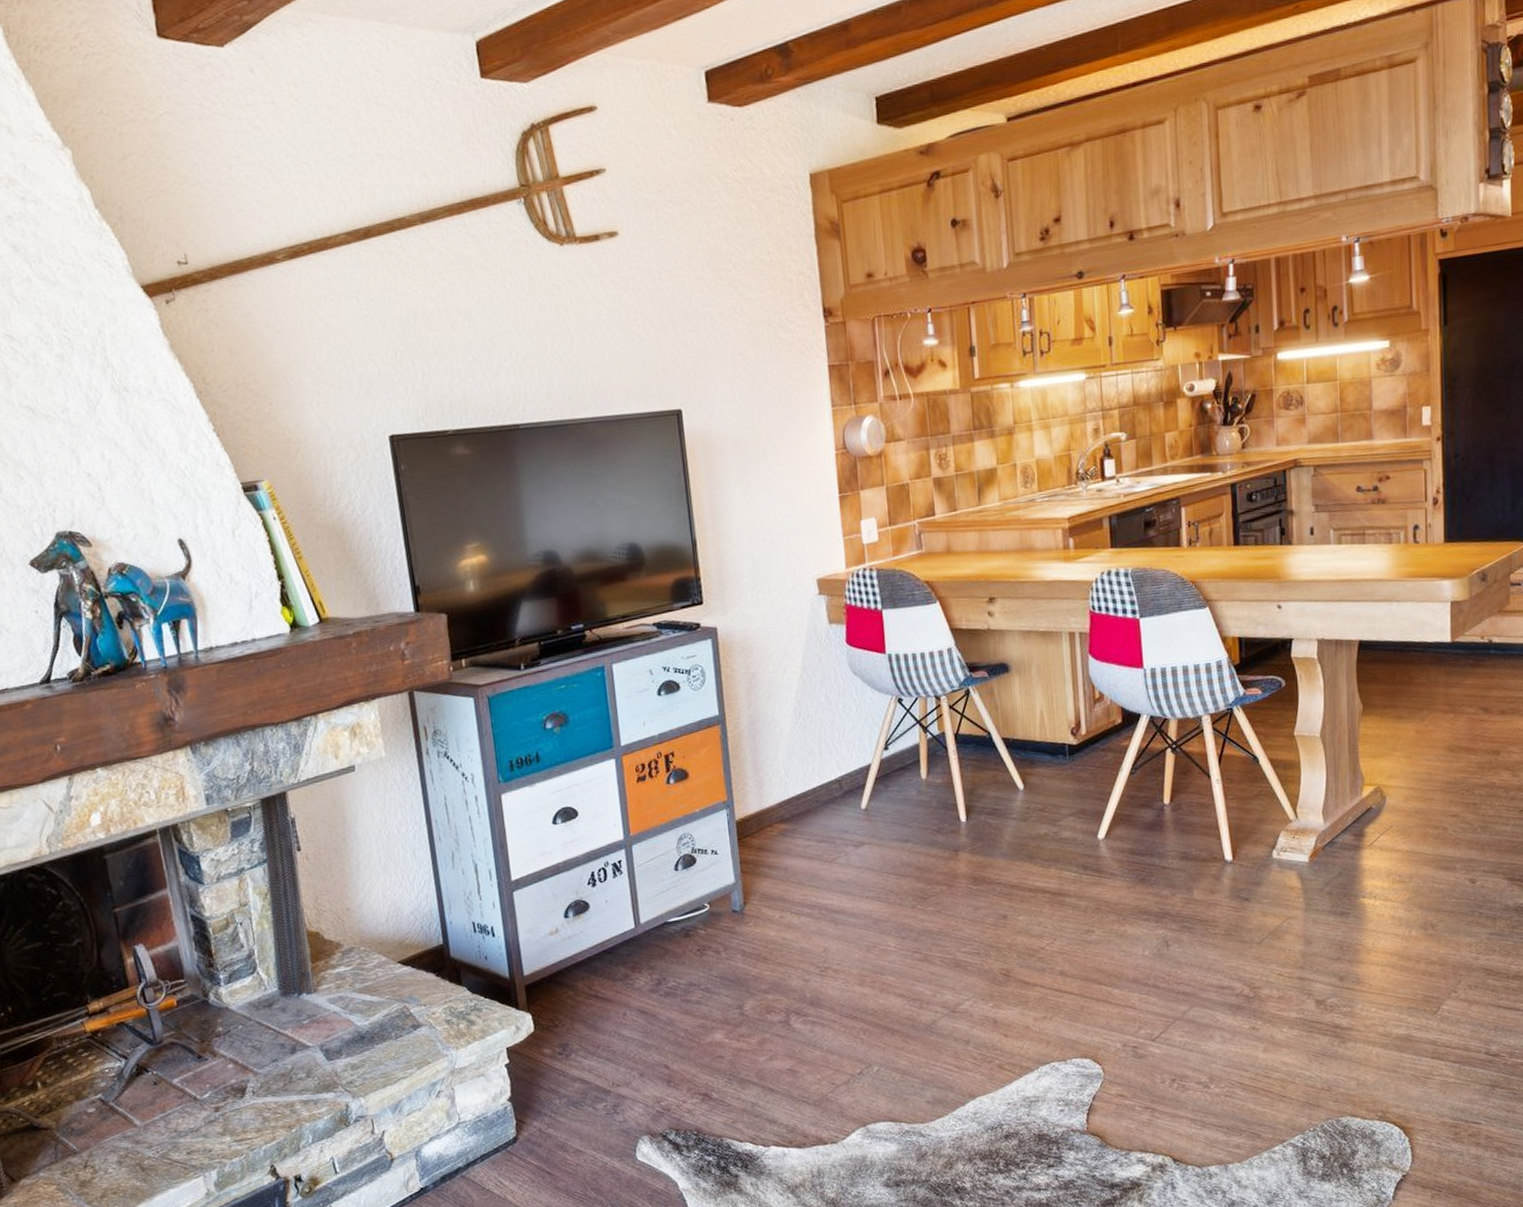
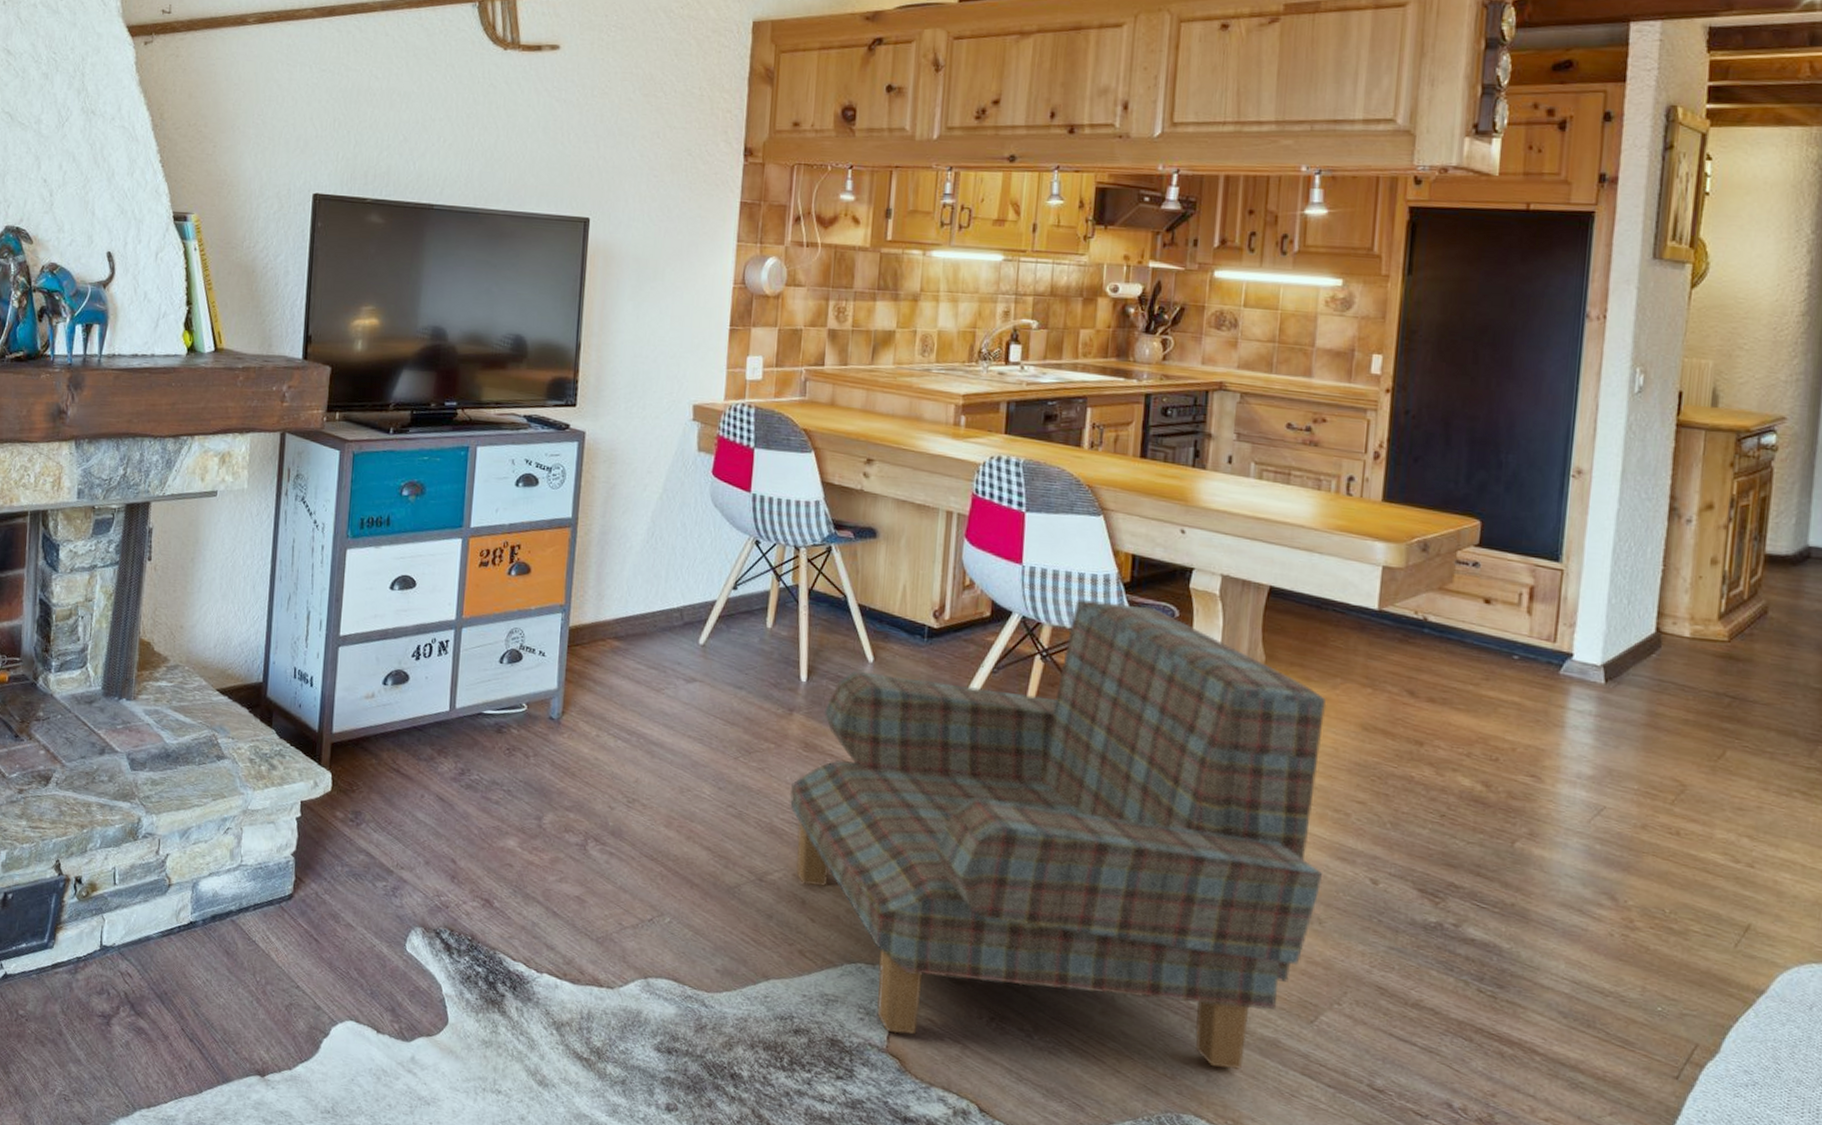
armchair: none [967,683,1431,1115] -> present [789,599,1327,1071]

